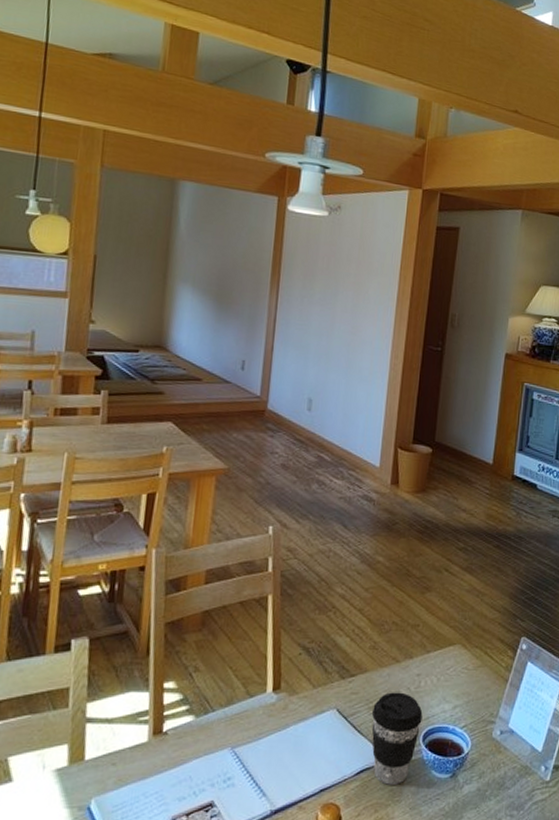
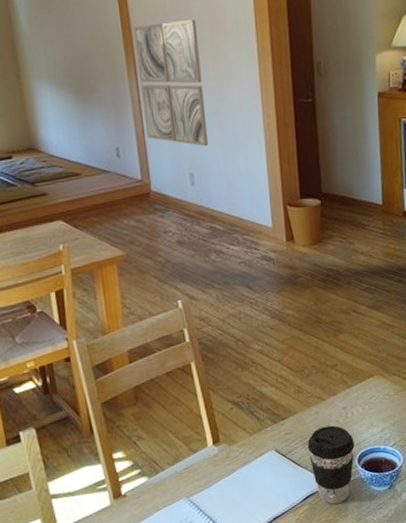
wall art: none [275,250,344,375] -> present [133,19,209,146]

